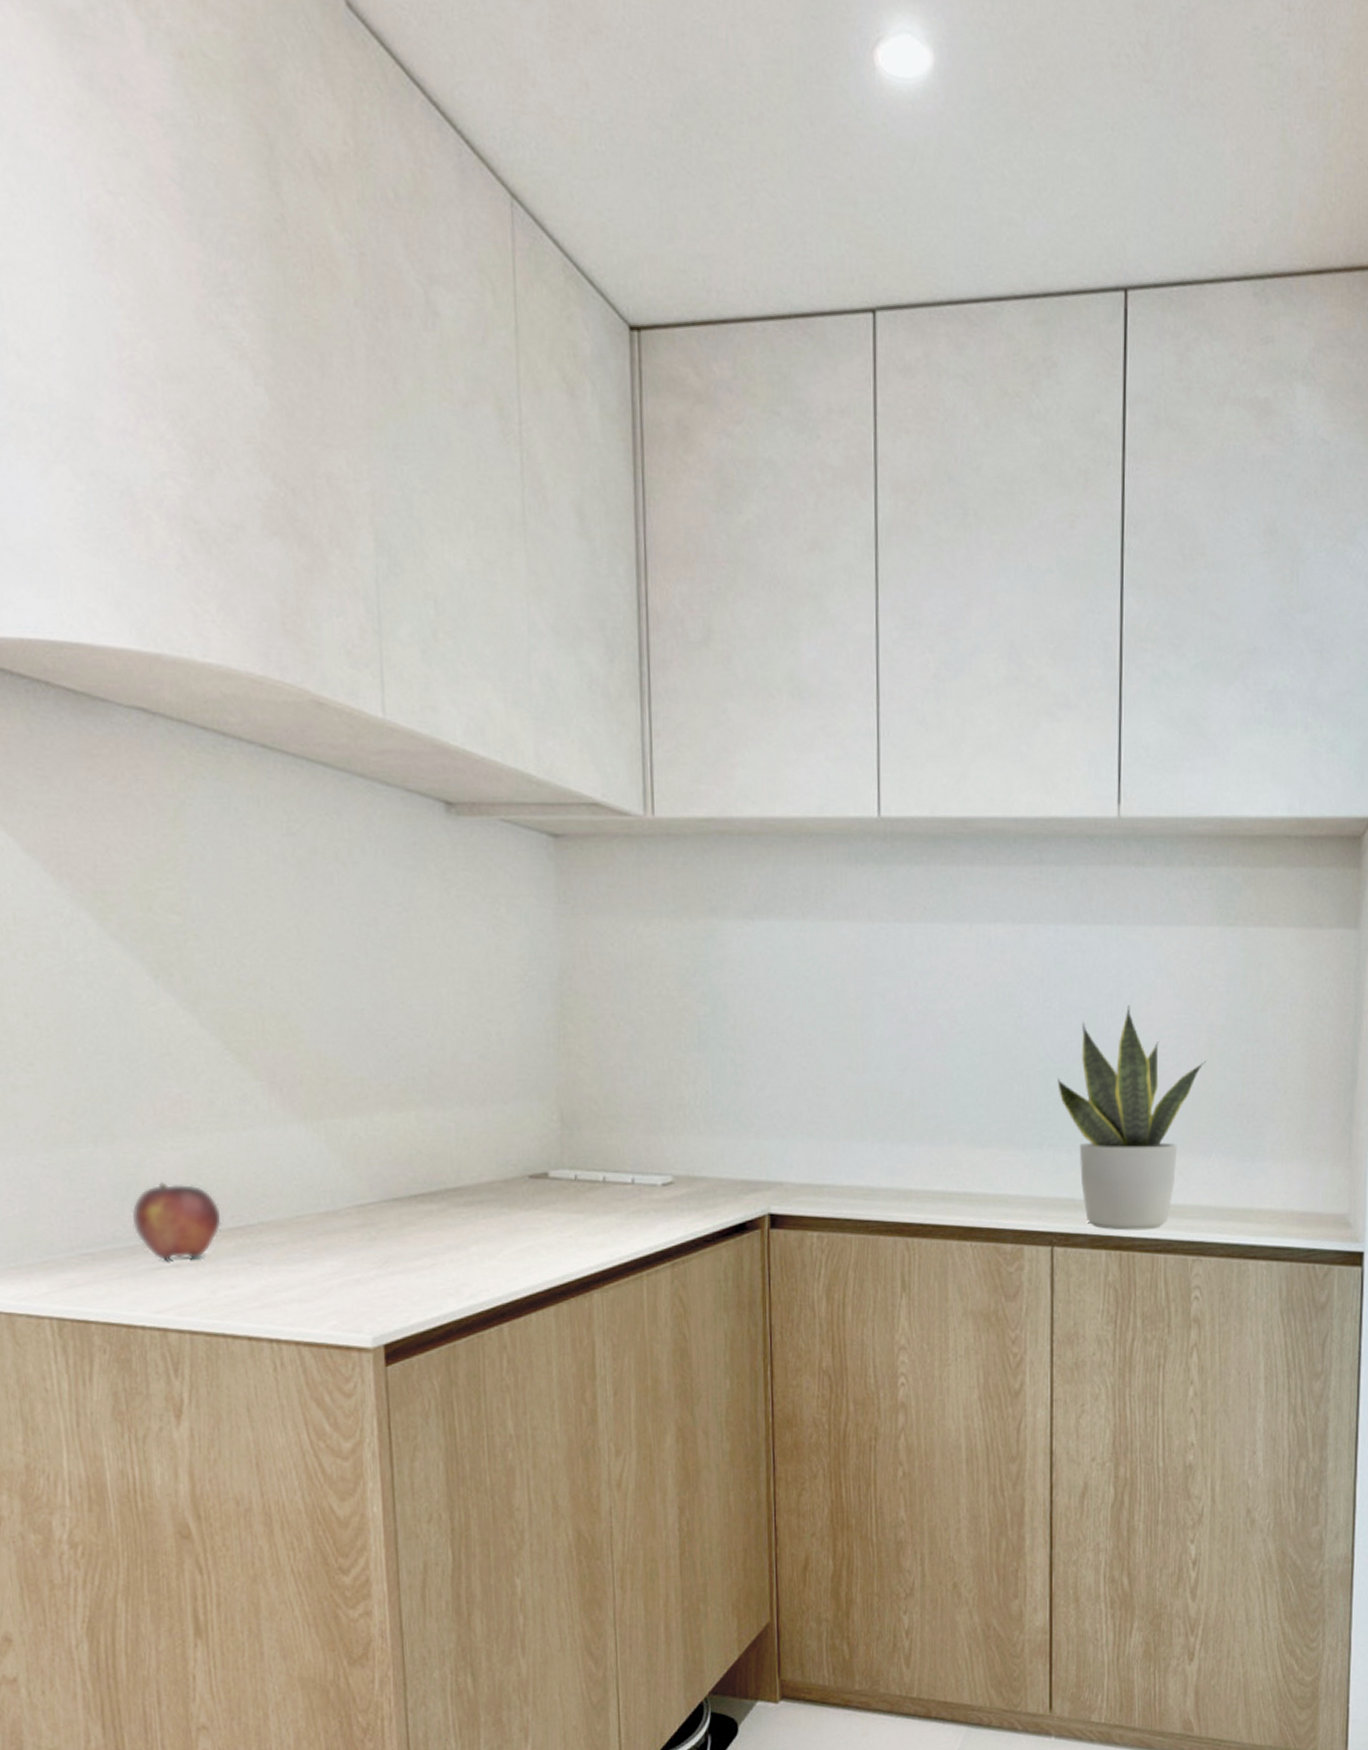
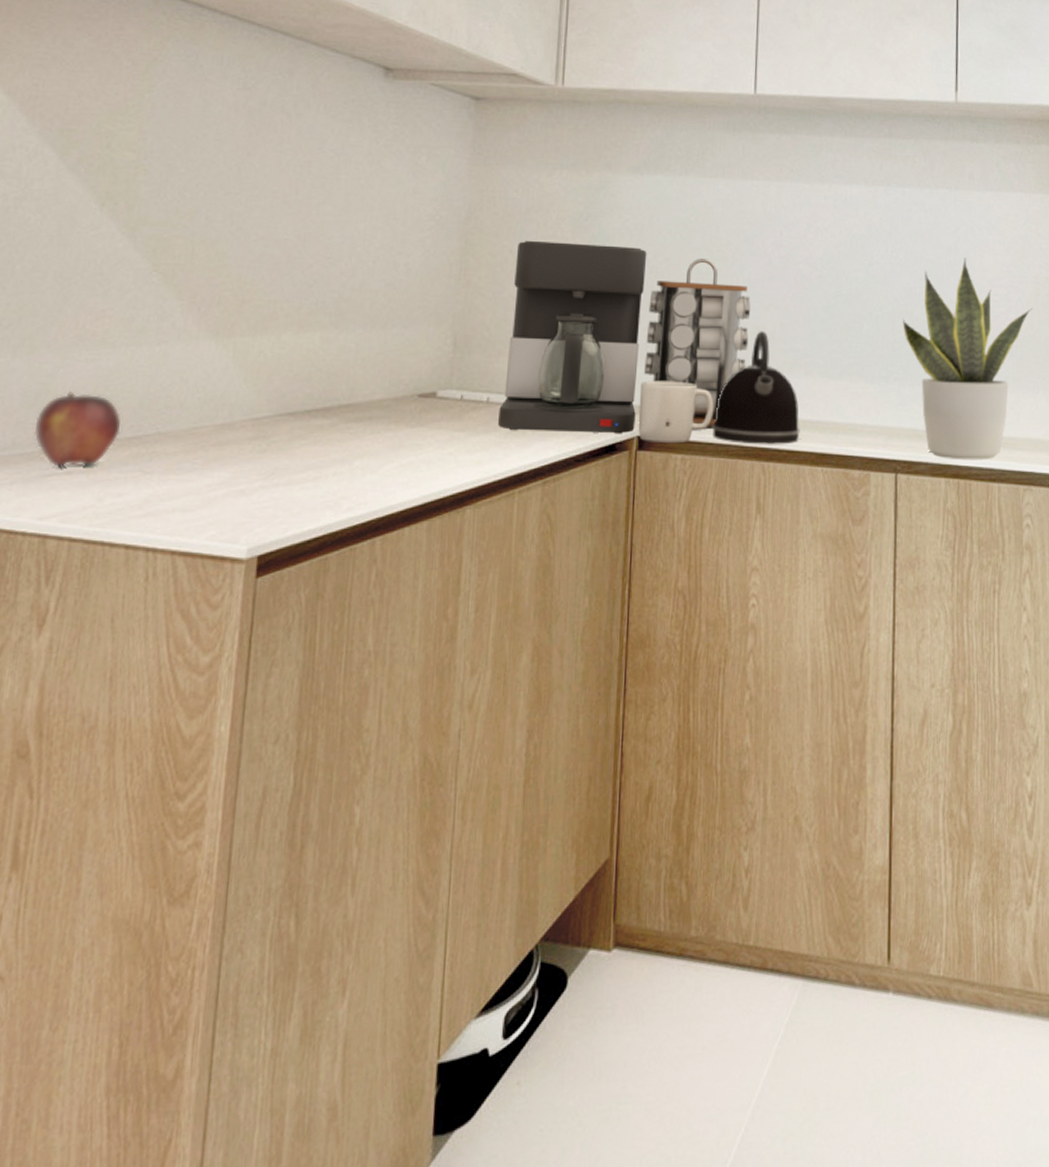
coffee maker: none [617,1001,766,1212] -> present [498,240,647,434]
mug: none [767,1153,850,1221] -> present [638,380,714,444]
spice rack: none [770,1016,886,1204] -> present [643,258,751,429]
kettle: none [849,1096,946,1221] -> present [711,331,800,446]

